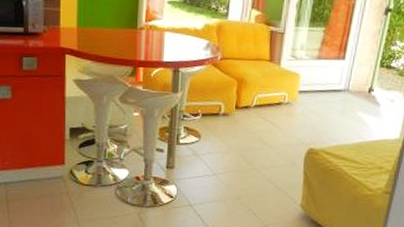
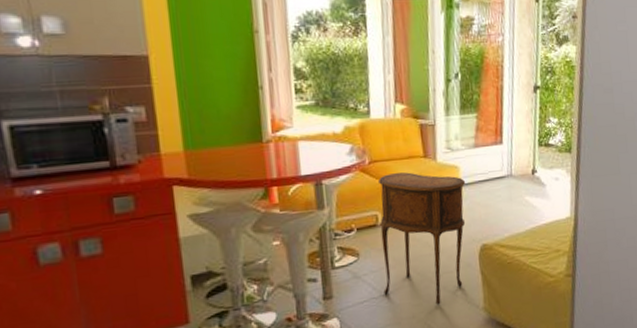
side table: none [216,71,304,193] -> present [379,172,466,305]

